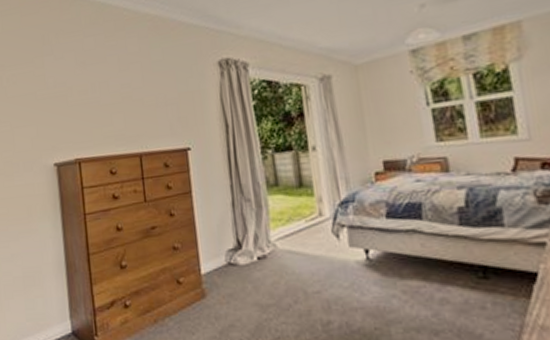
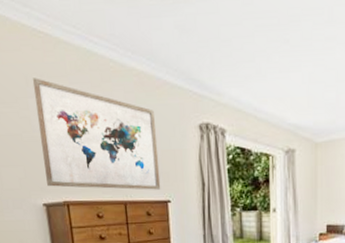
wall art: none [48,35,180,145] -> present [32,77,161,190]

